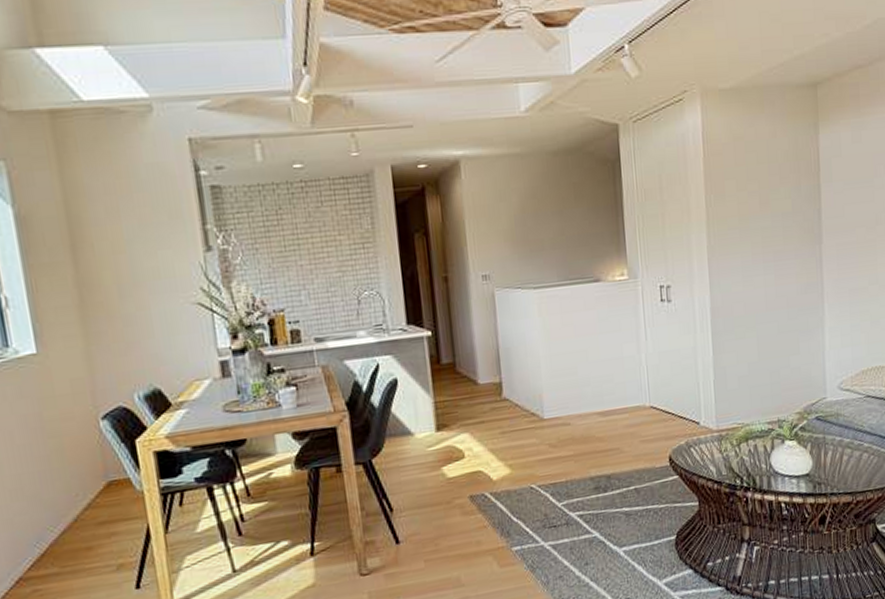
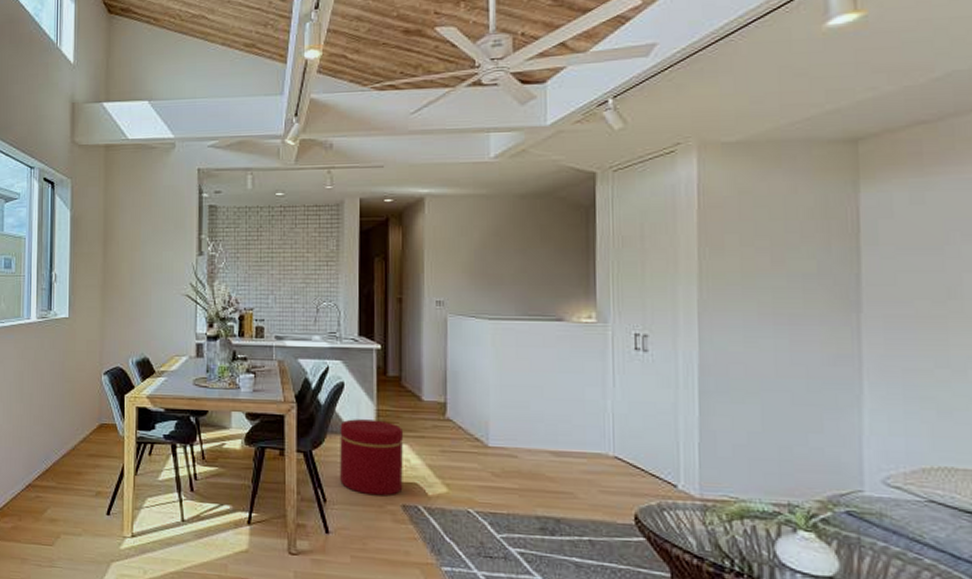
ottoman: none [398,412,469,494] -> present [340,419,404,496]

